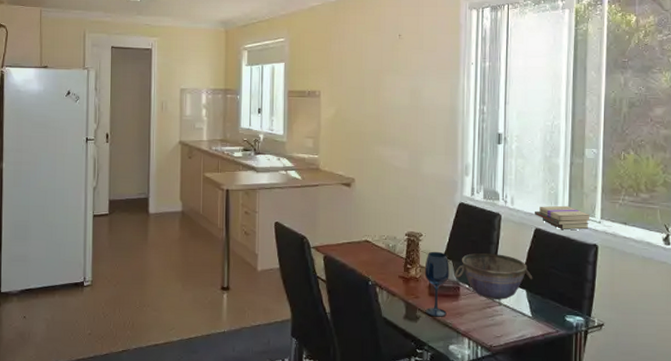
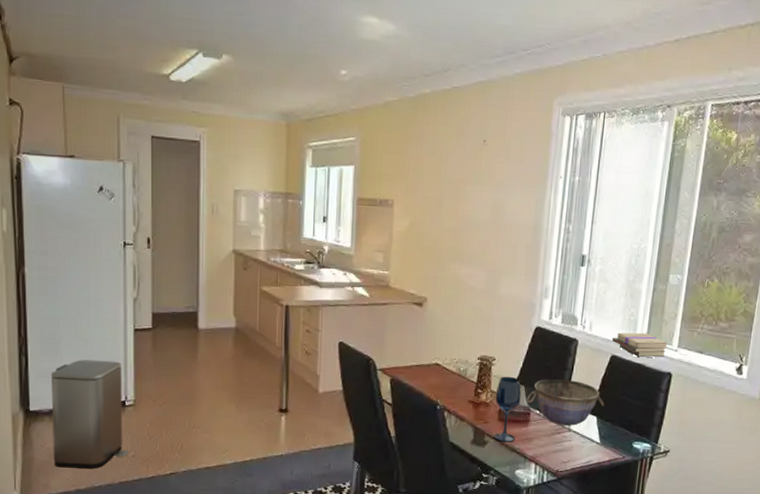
pedal bin: none [19,244,86,347] -> present [51,359,129,469]

